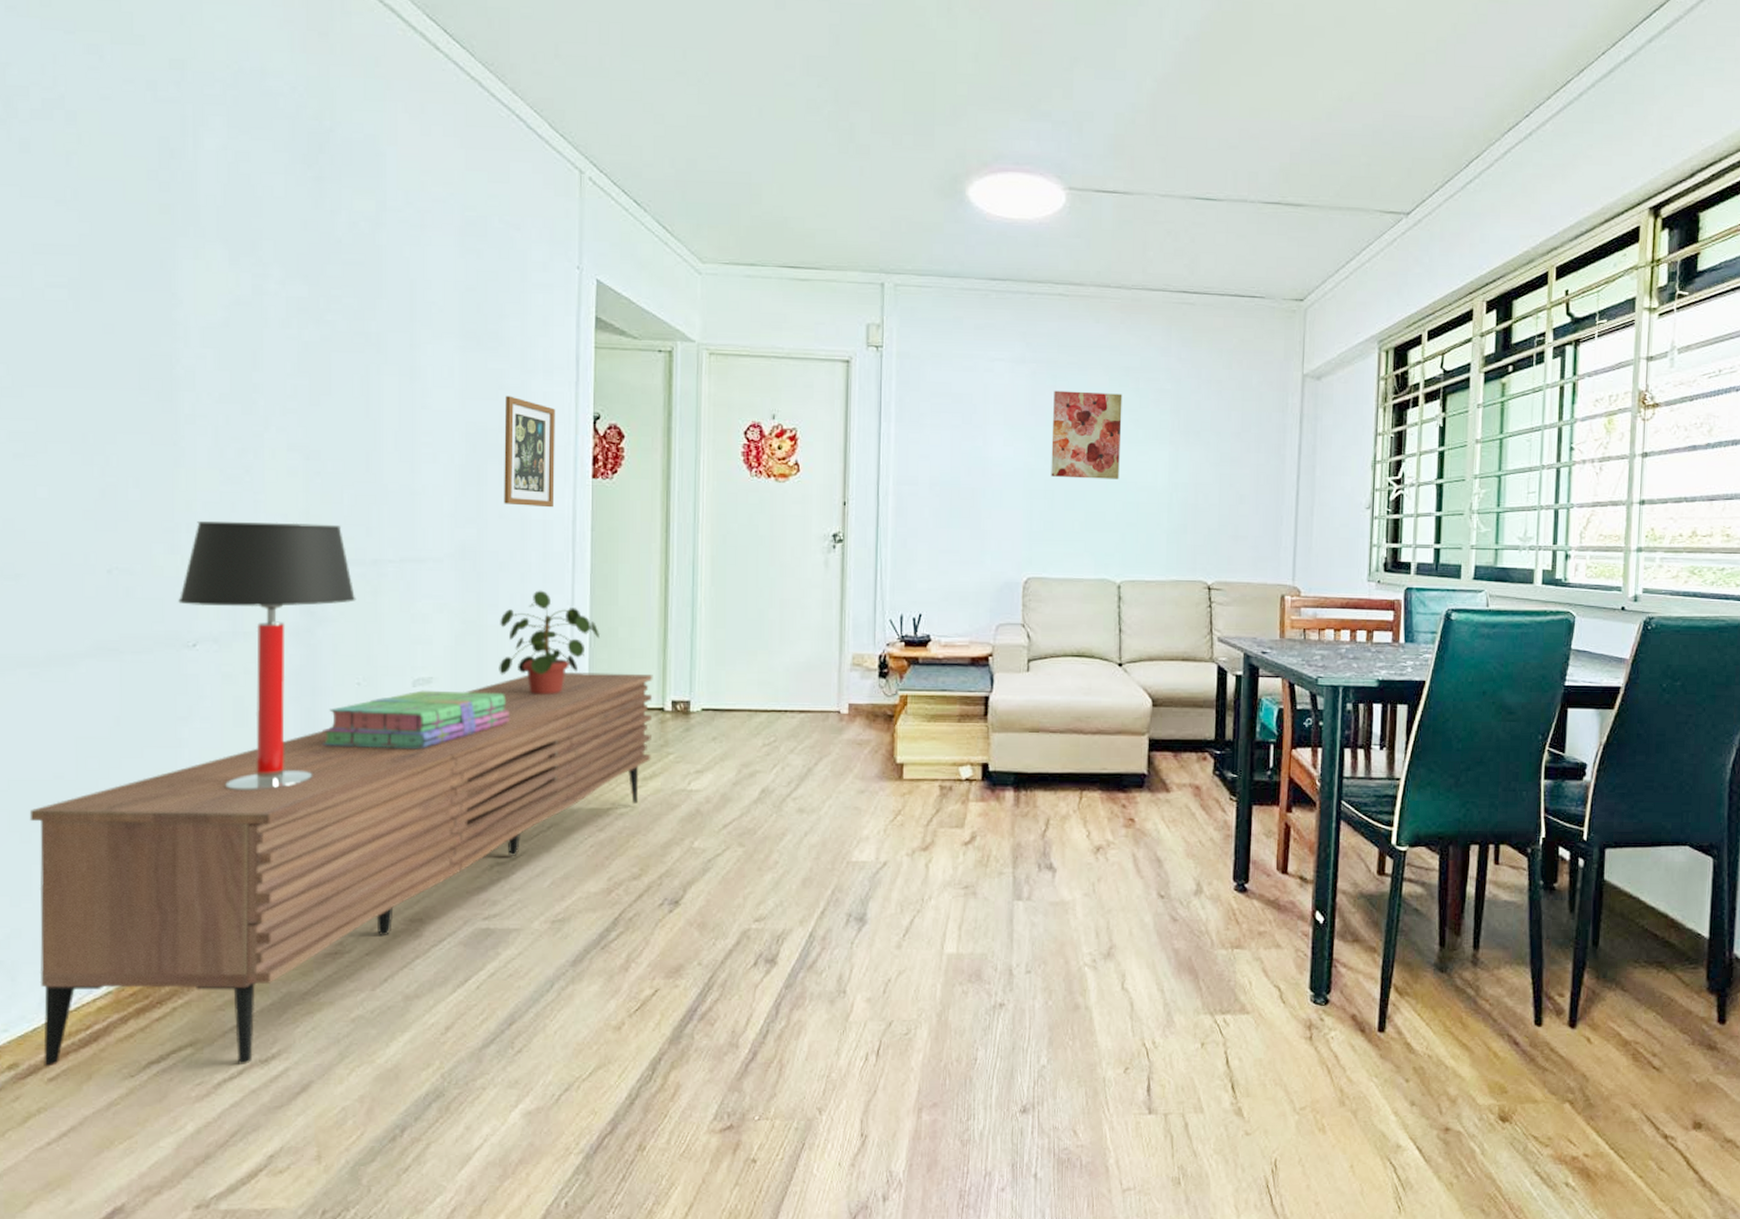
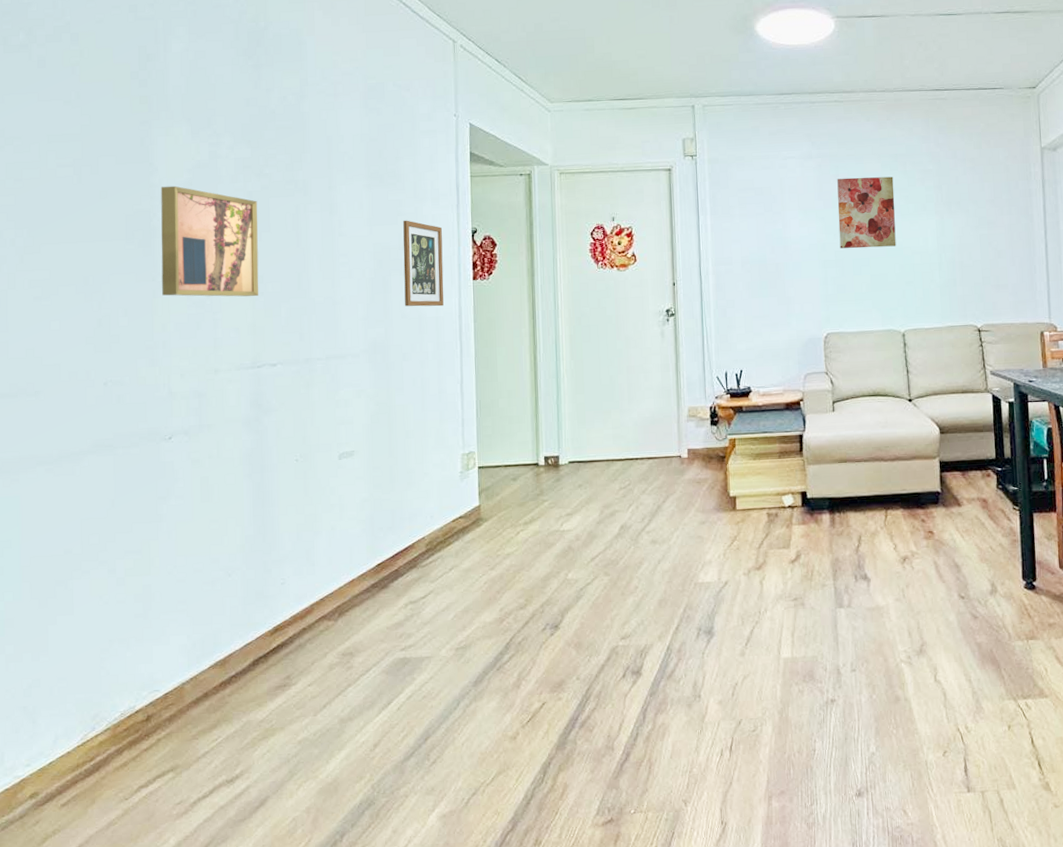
sideboard: present [29,671,653,1067] -> none [46,436,530,795]
table lamp: present [178,521,356,790] -> none [157,333,293,554]
wall art: none [186,325,316,477] -> present [161,185,259,297]
stack of books: present [322,690,510,749] -> none [270,460,416,513]
potted plant: present [499,590,599,694] -> none [405,373,484,459]

